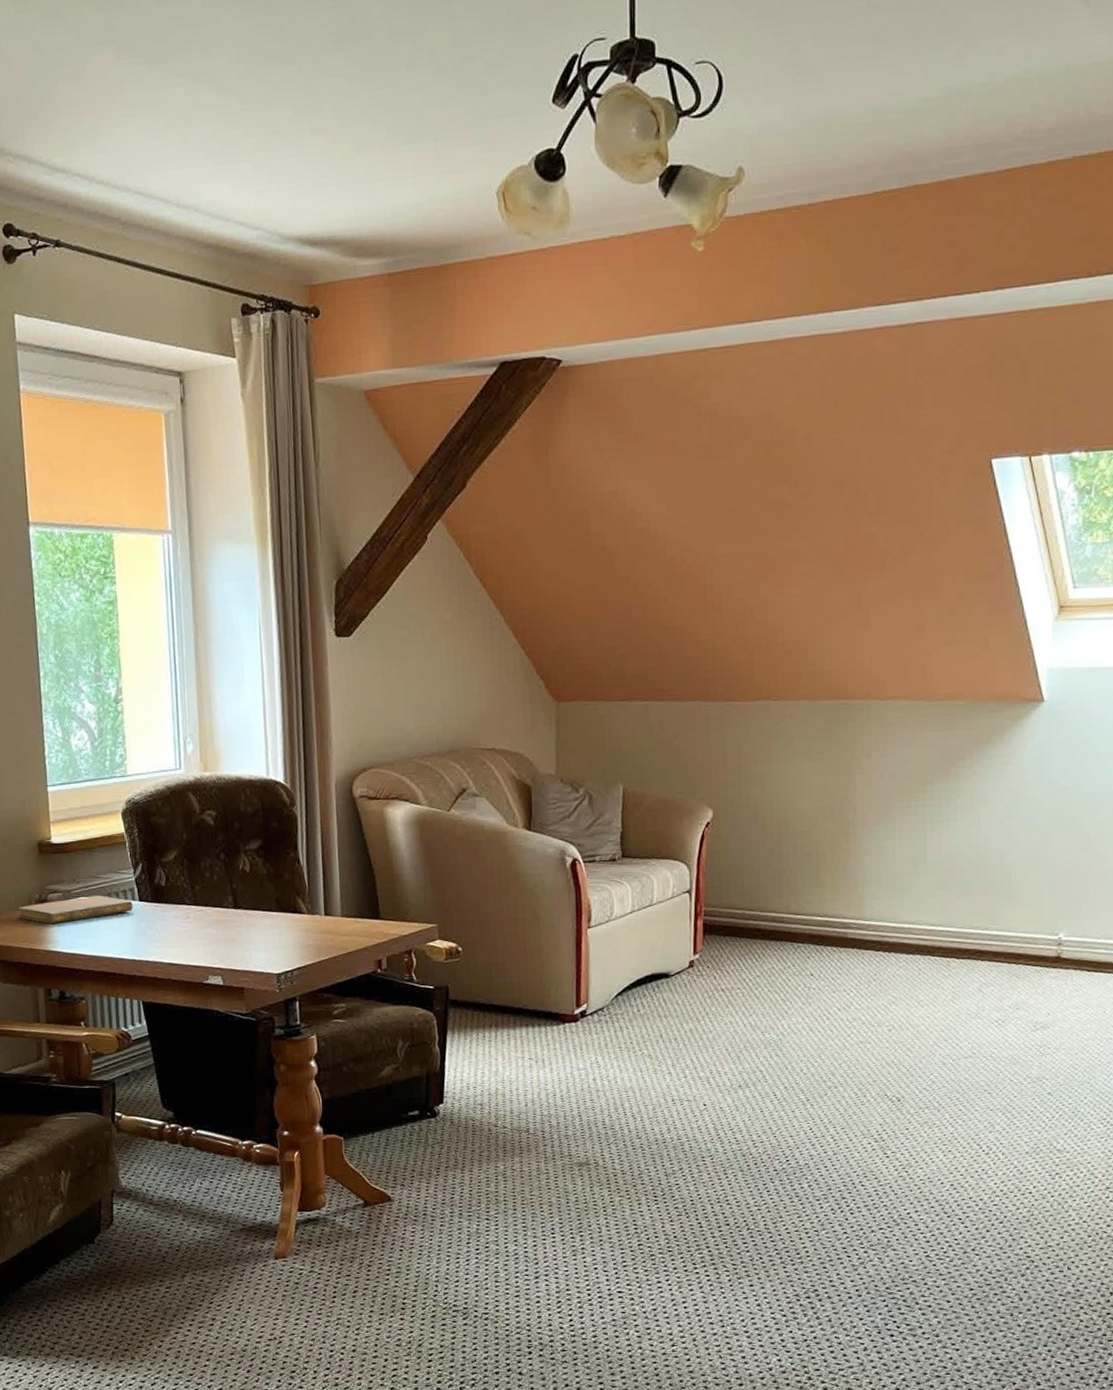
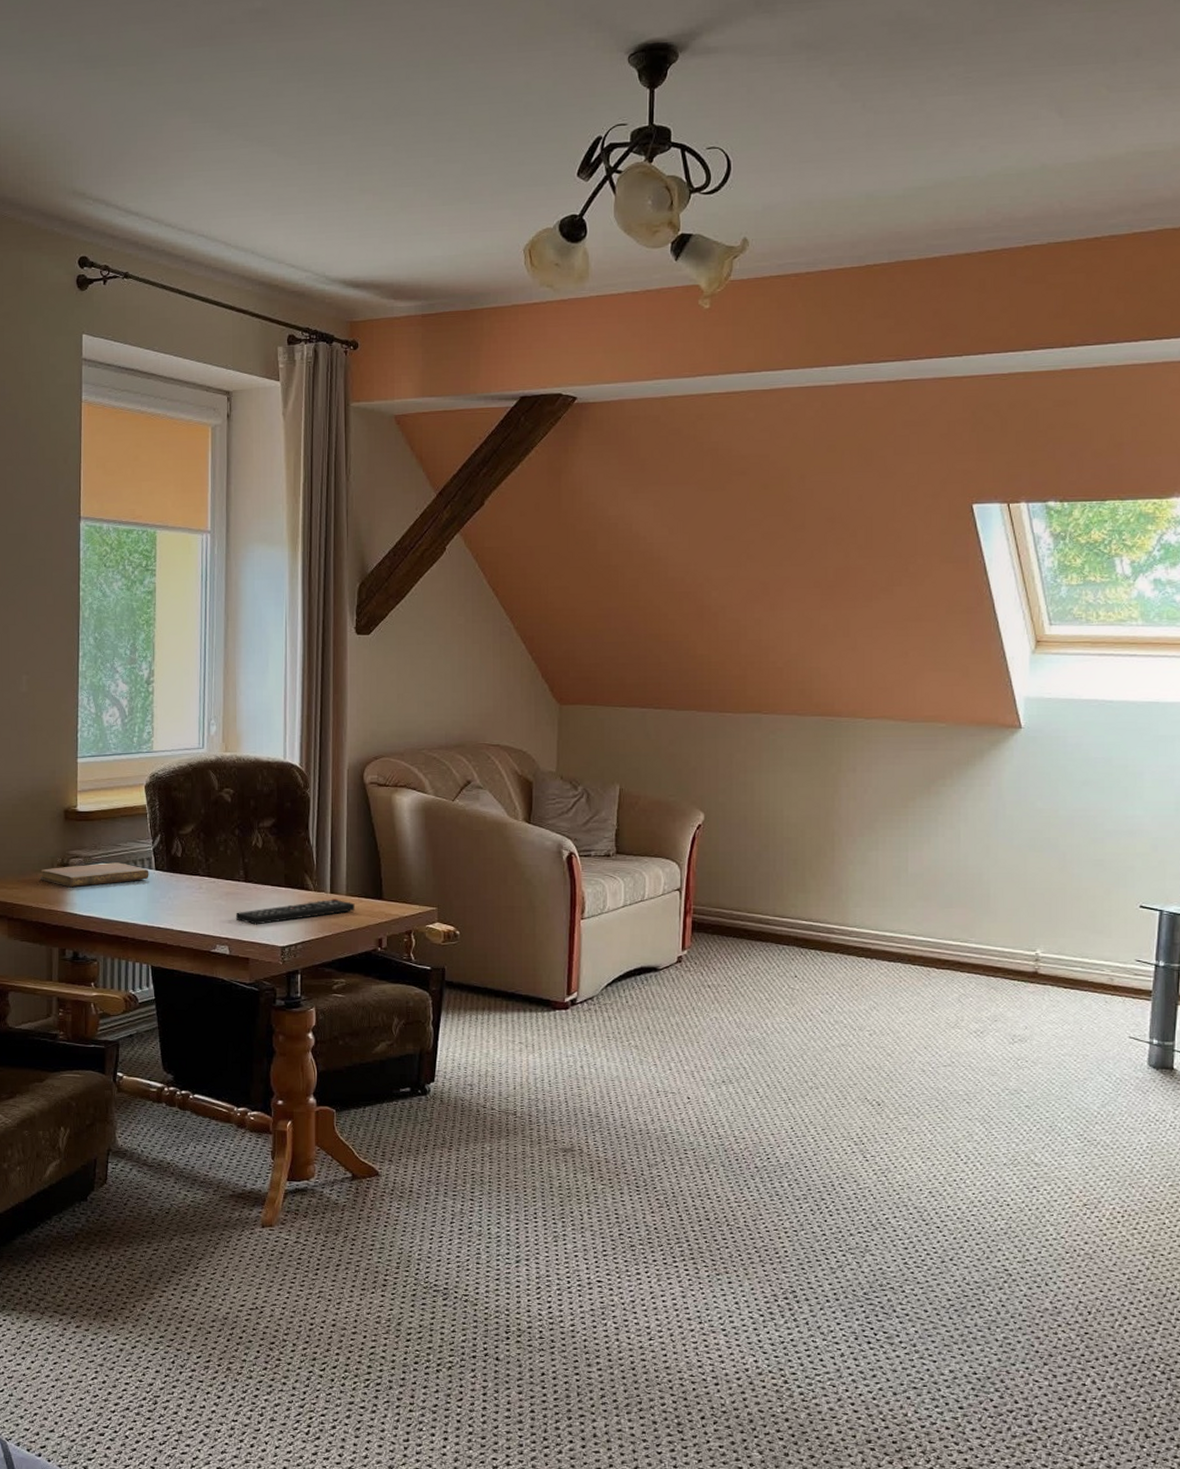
remote control: none [226,920,351,953] -> present [235,898,355,925]

